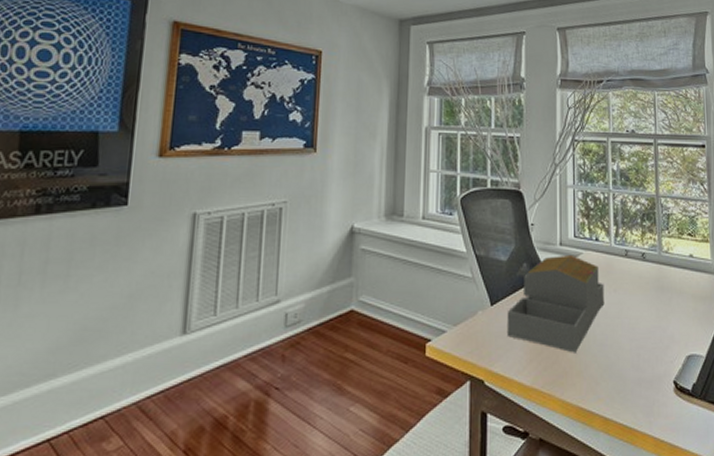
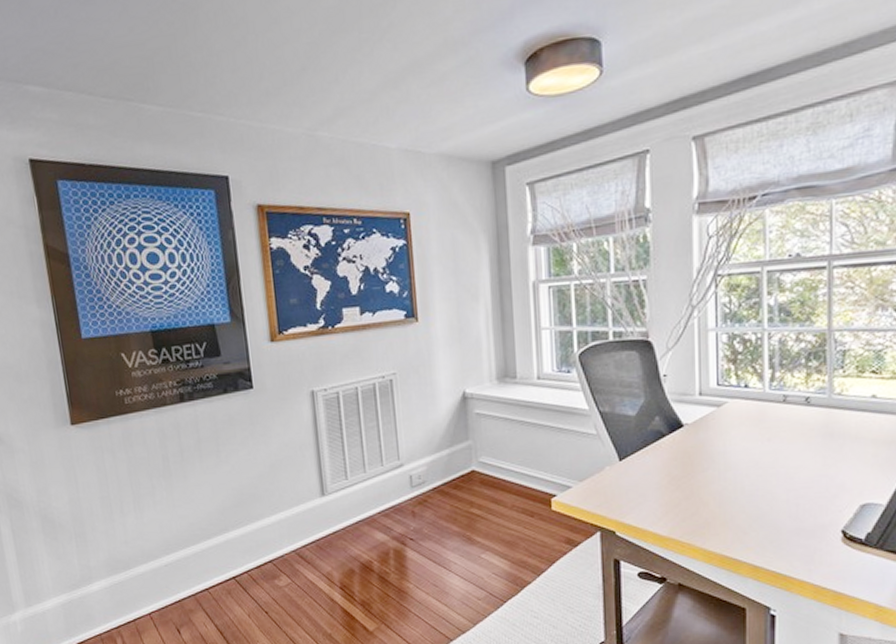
architectural model: present [506,254,605,353] -> none [638,404,755,505]

